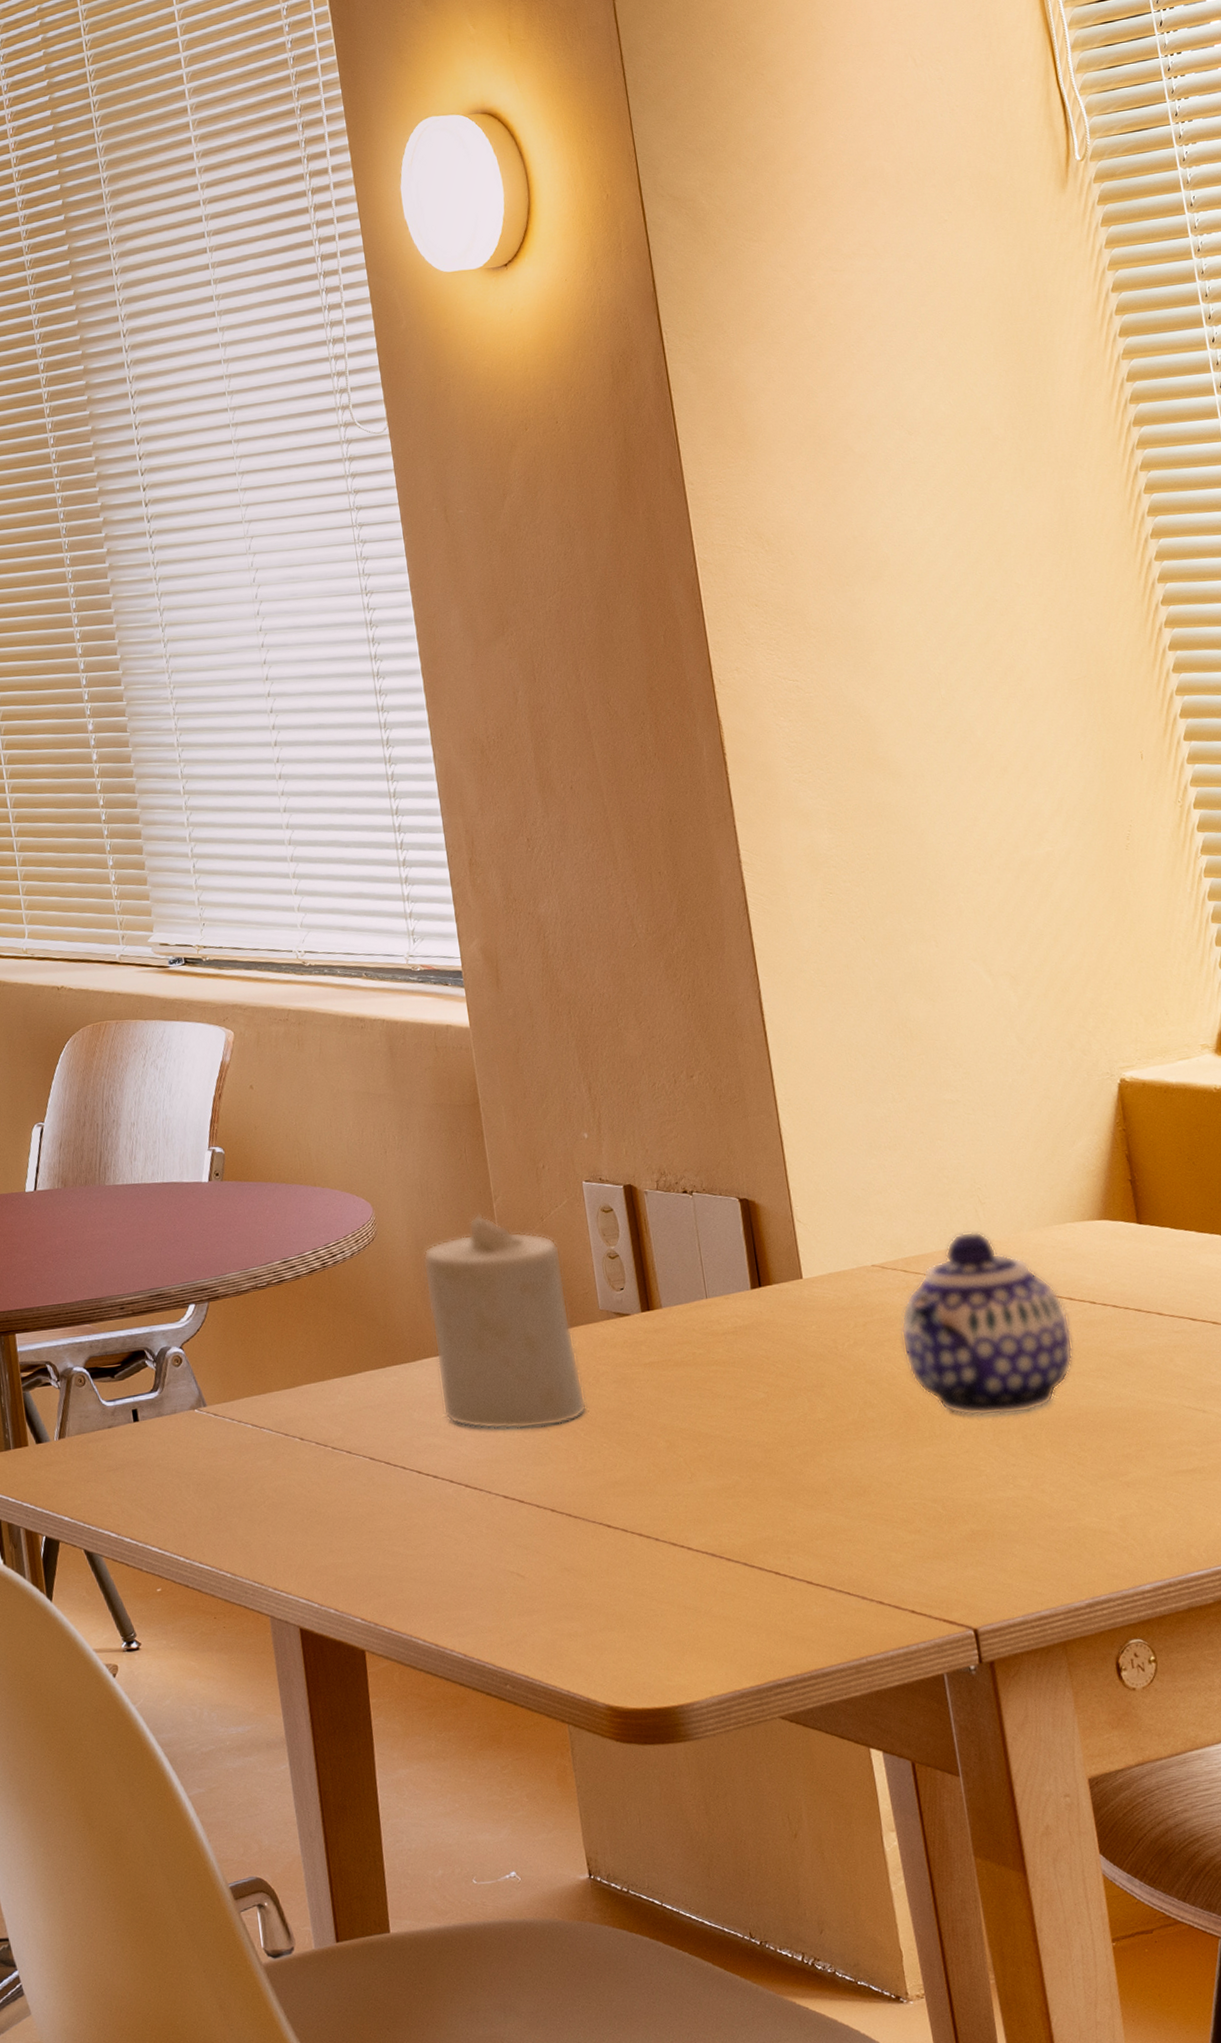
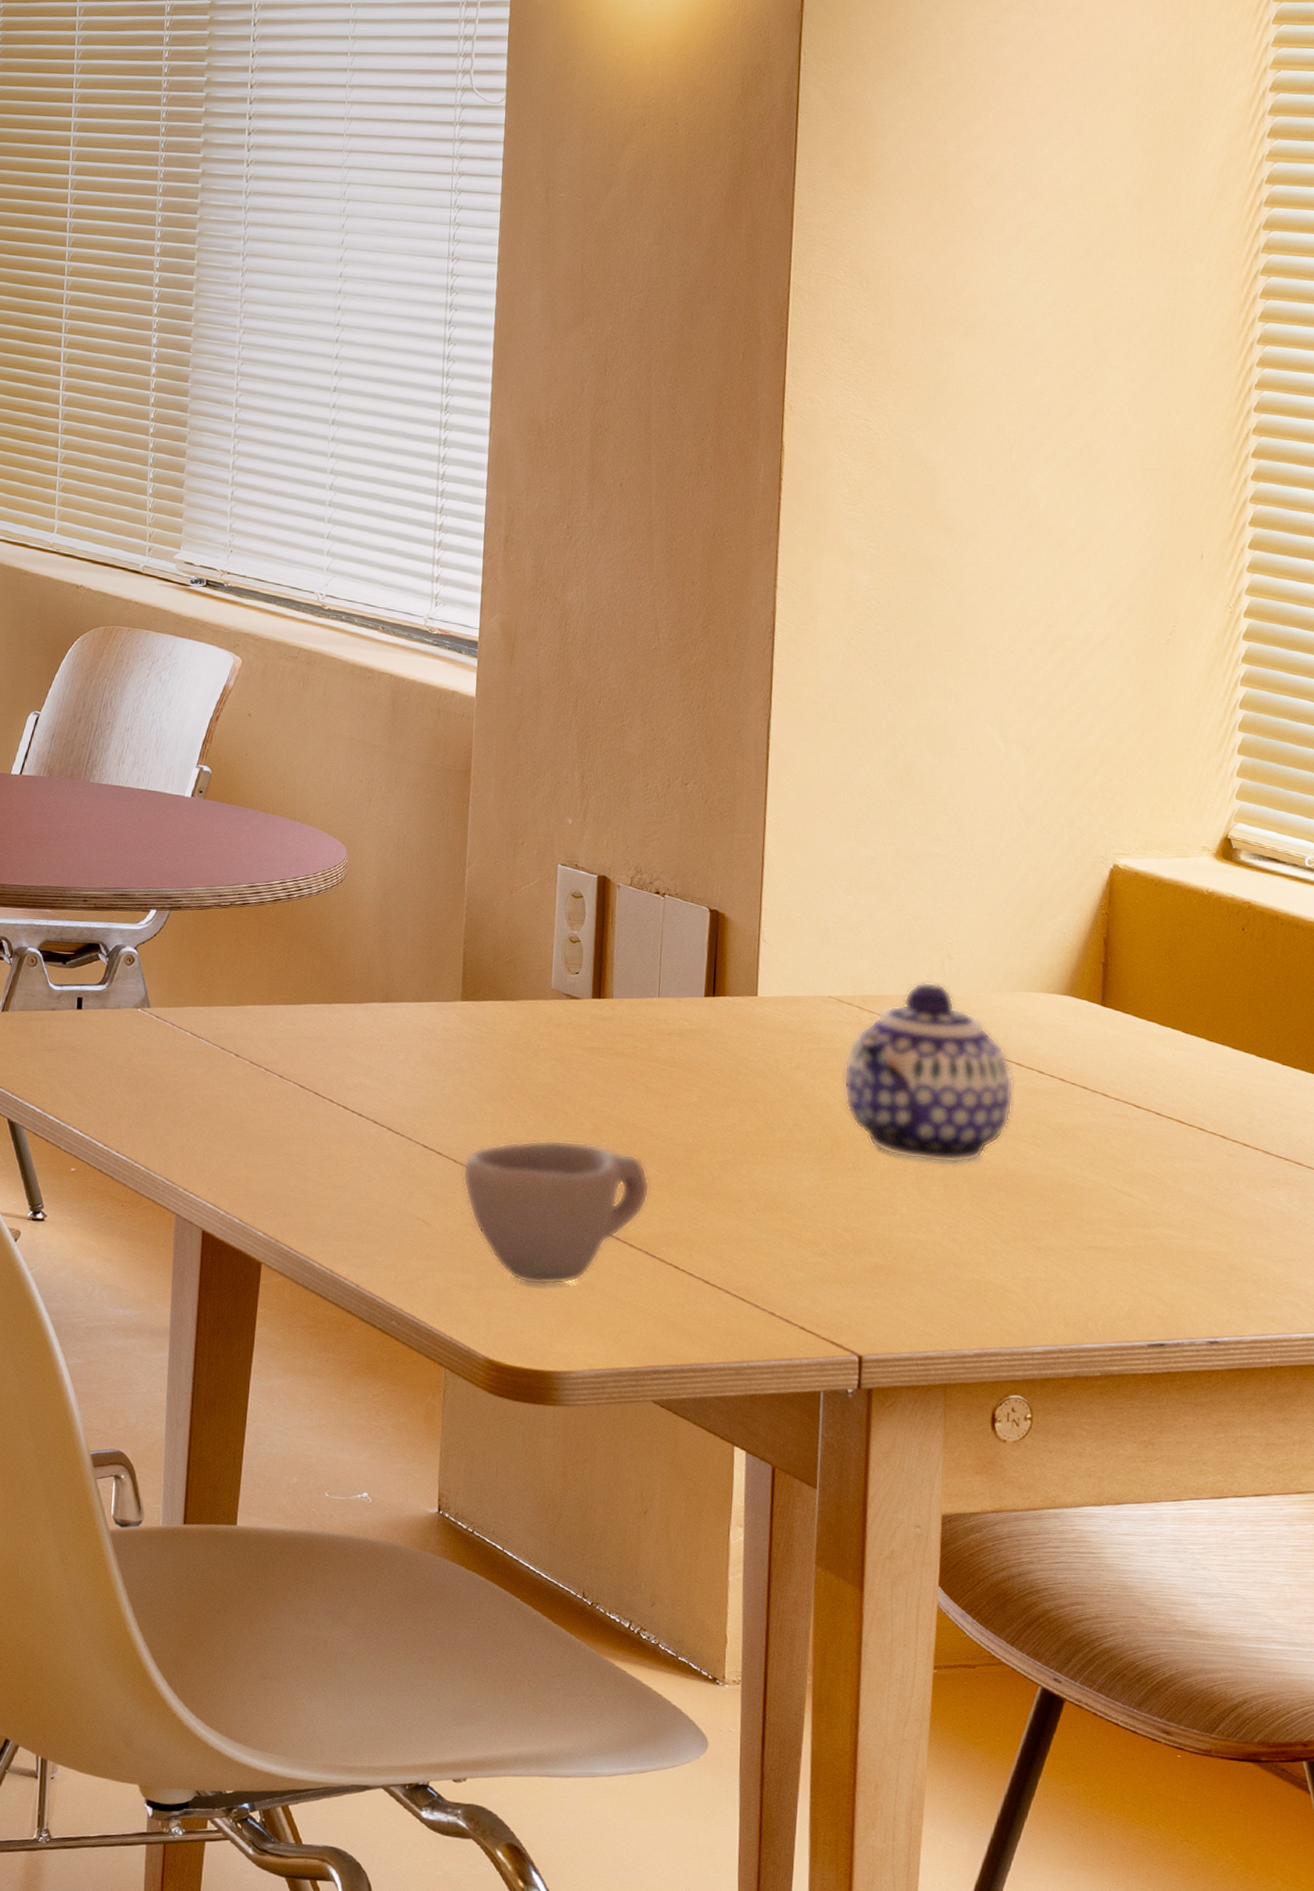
candle: present [423,1212,588,1430] -> none [380,875,524,1090]
cup: none [546,1461,736,1620] -> present [462,1139,650,1286]

